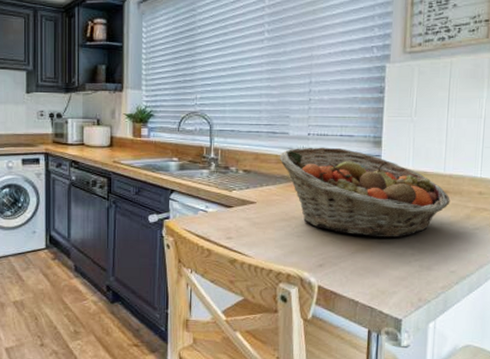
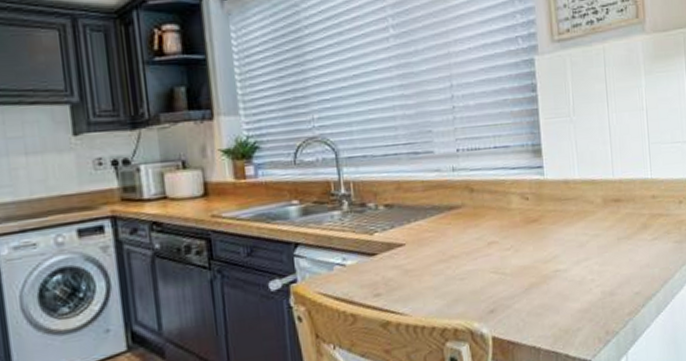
fruit basket: present [280,147,451,238] -> none [426,162,624,268]

